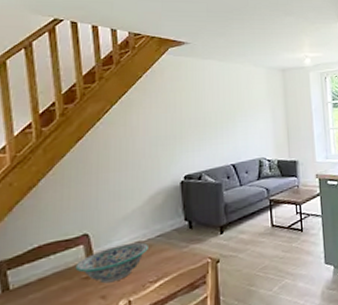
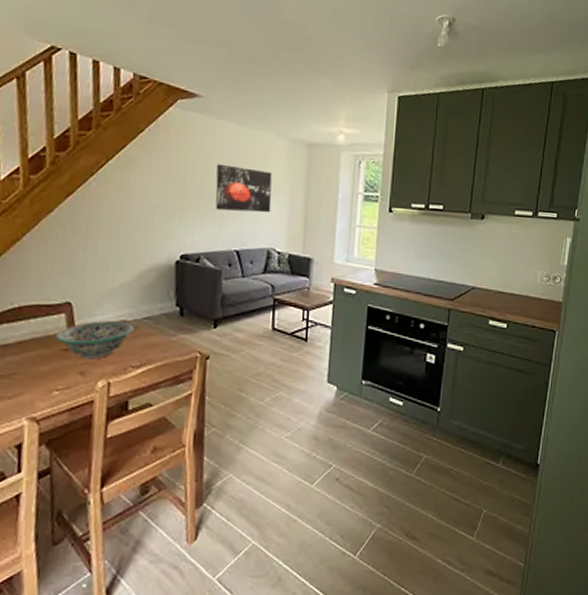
wall art: none [207,95,258,133] -> present [215,163,272,213]

